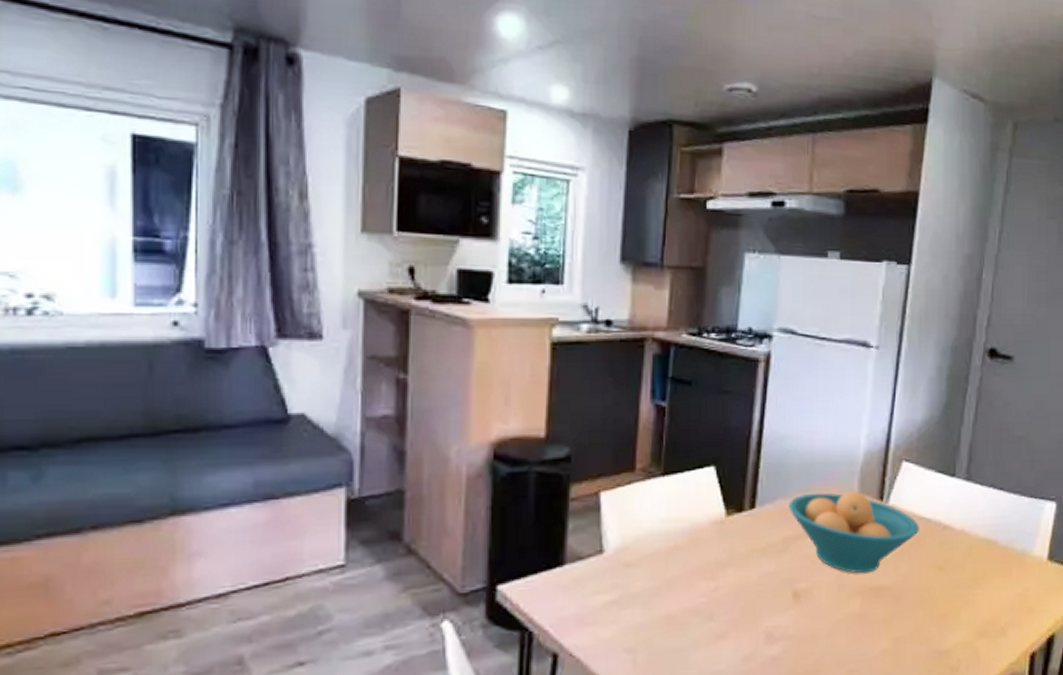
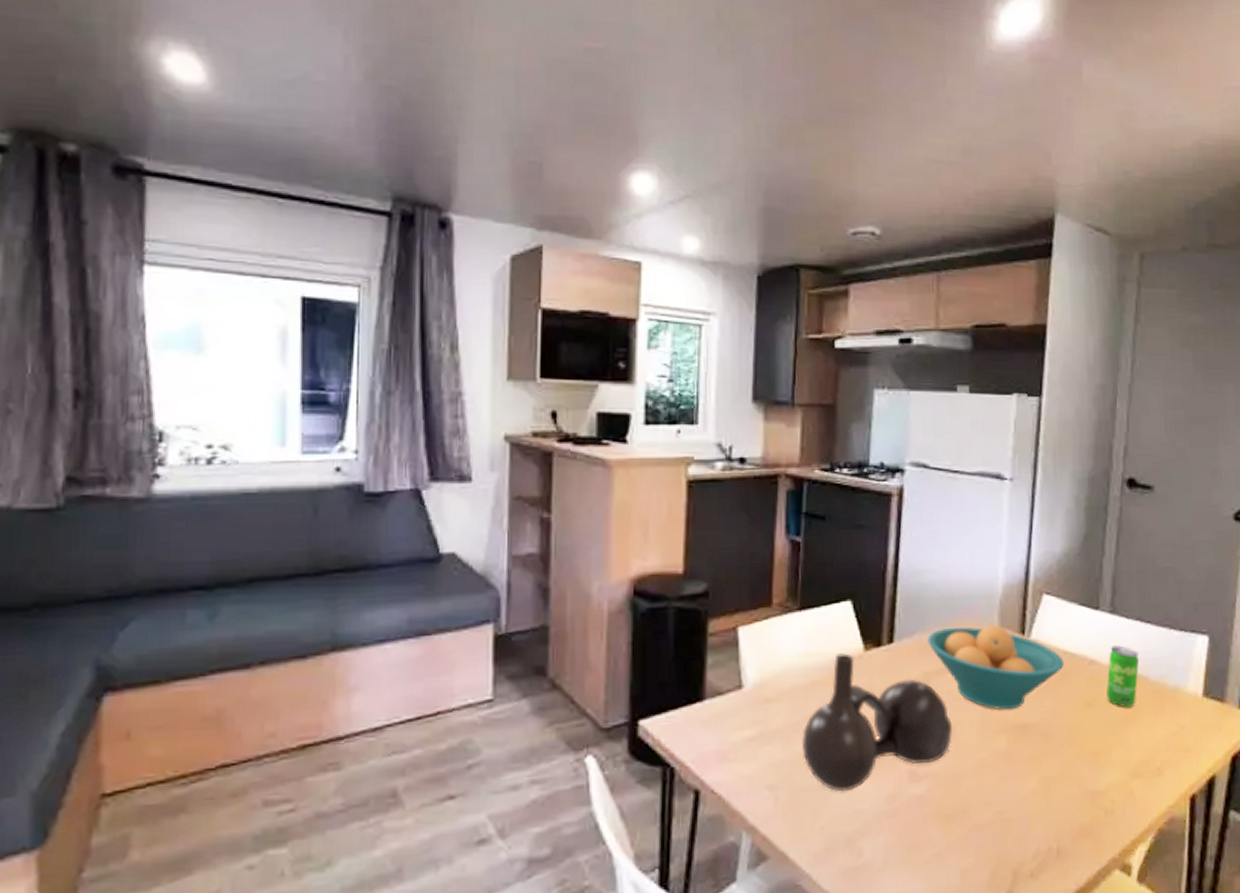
decorative vase: none [660,518,809,654] -> present [801,653,952,792]
beverage can: none [958,511,991,571] -> present [1106,645,1140,708]

